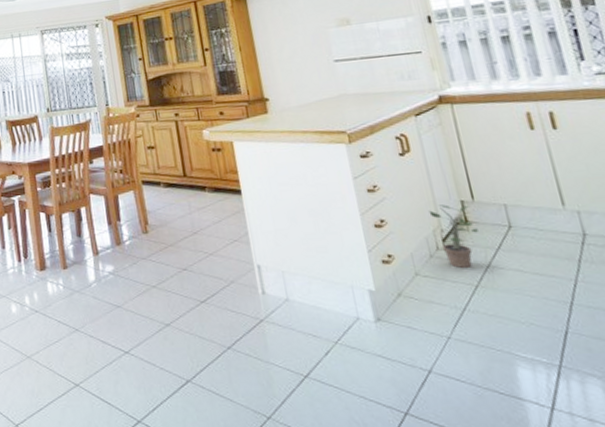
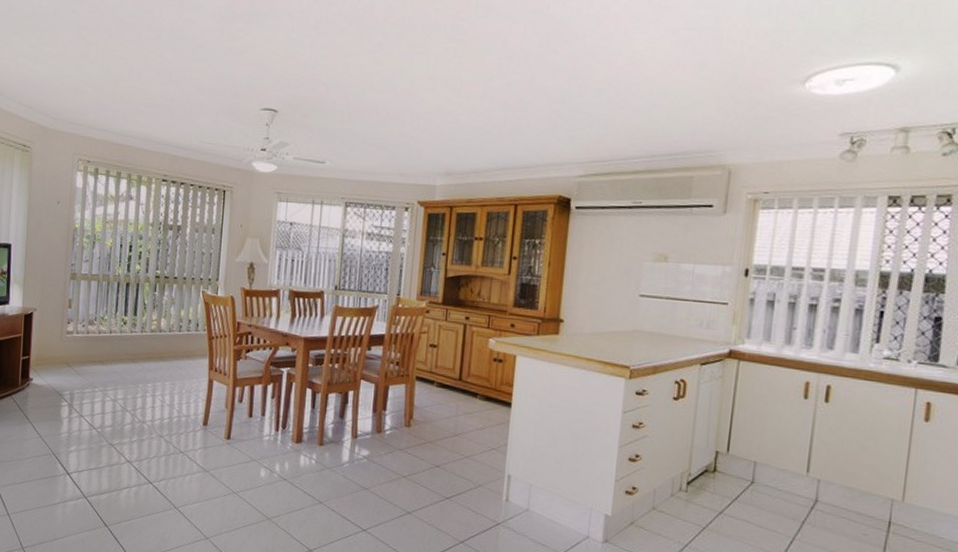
potted plant: present [428,204,479,269] -> none [683,451,723,512]

